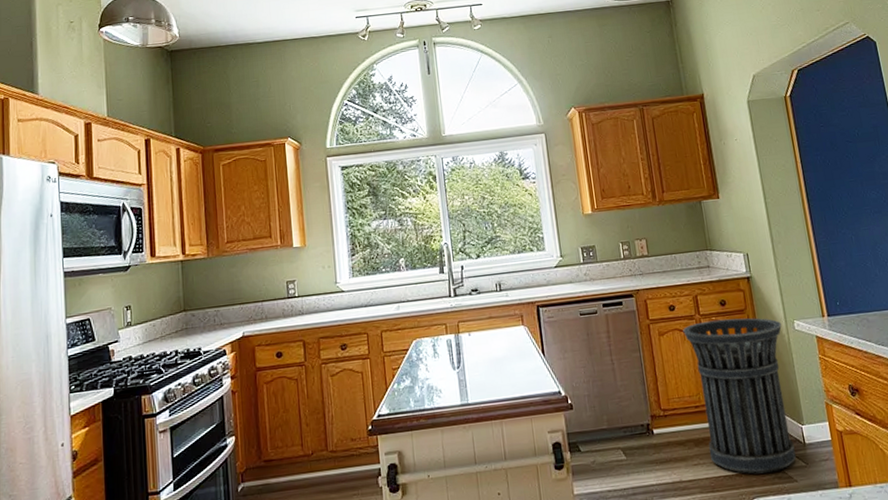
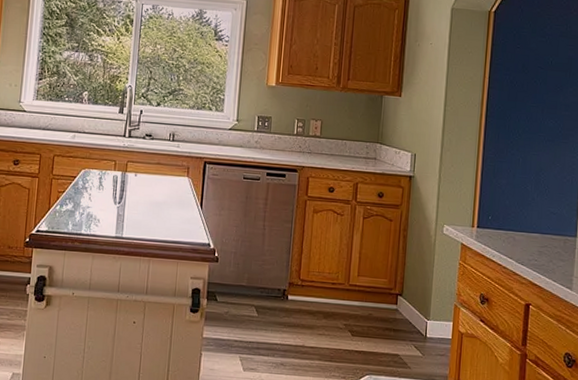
trash can: present [683,317,796,475] -> none [335,208,431,356]

